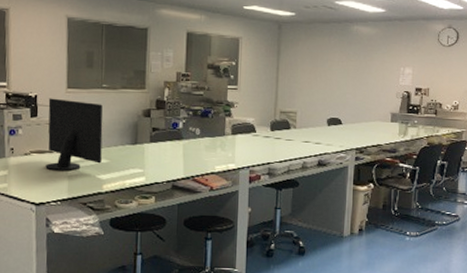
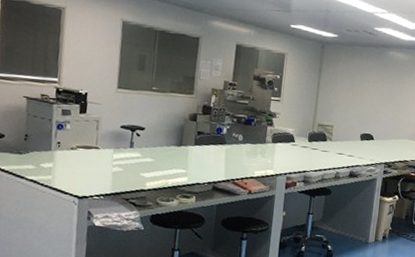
computer monitor: present [45,98,103,171] -> none [91,96,151,168]

